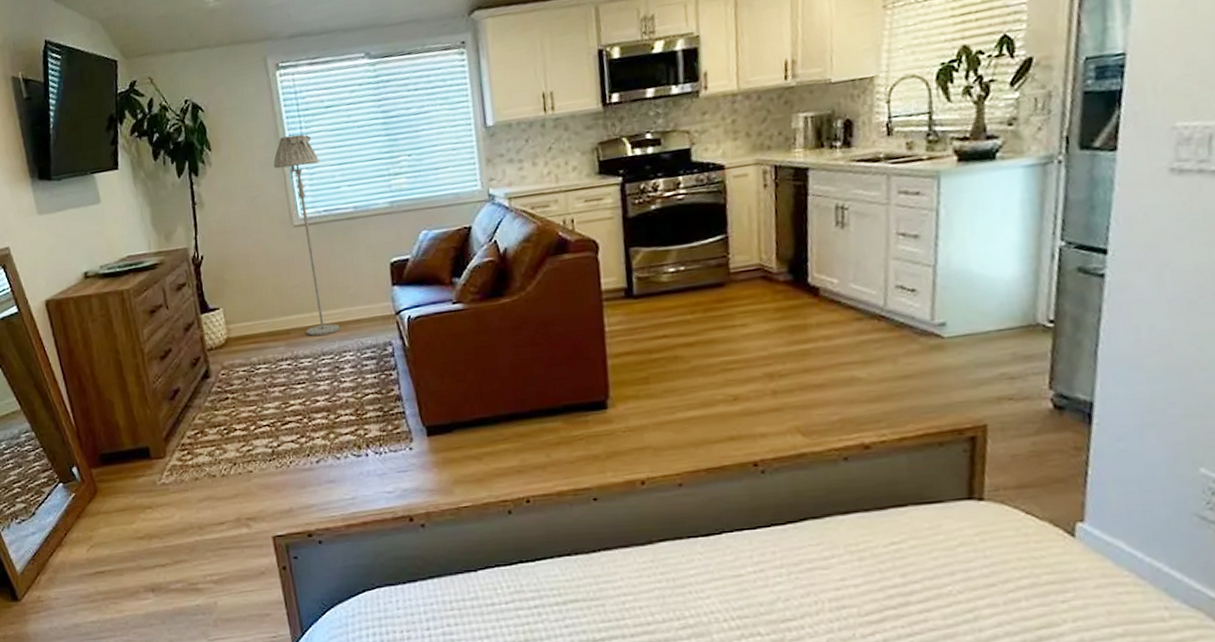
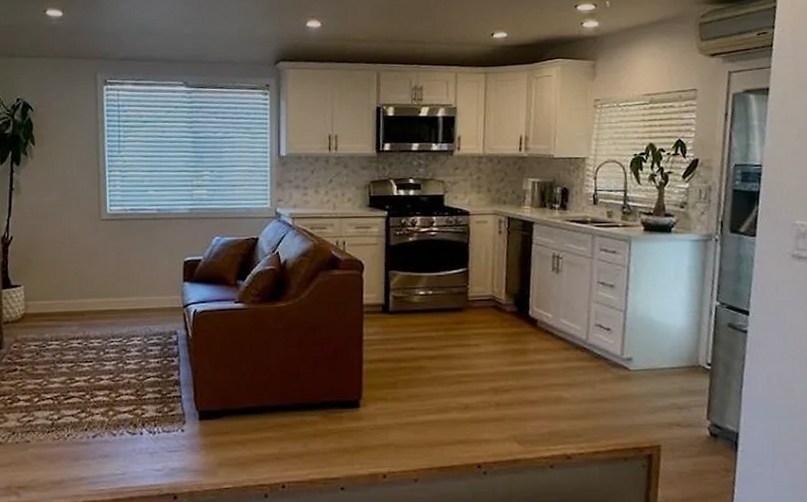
floor lamp: present [273,134,340,336] -> none [89,141,132,319]

